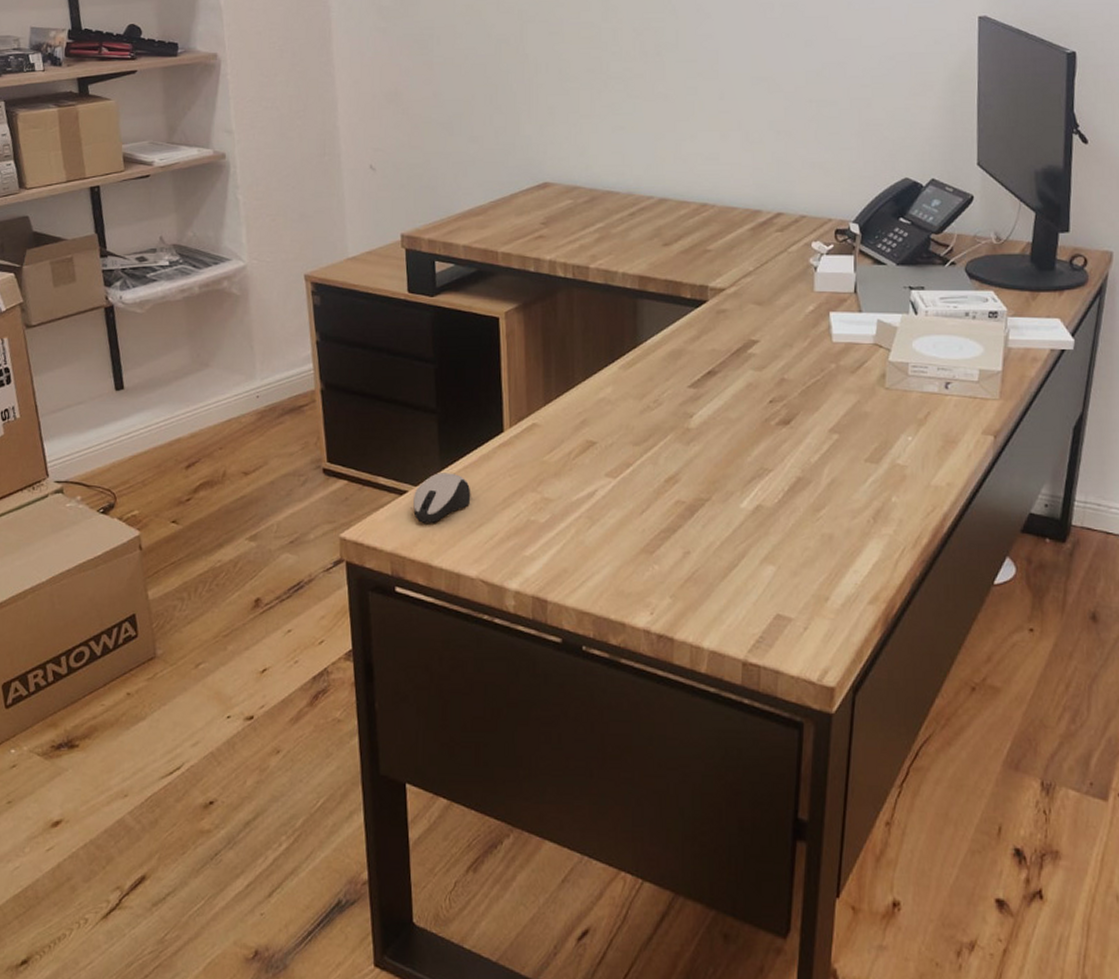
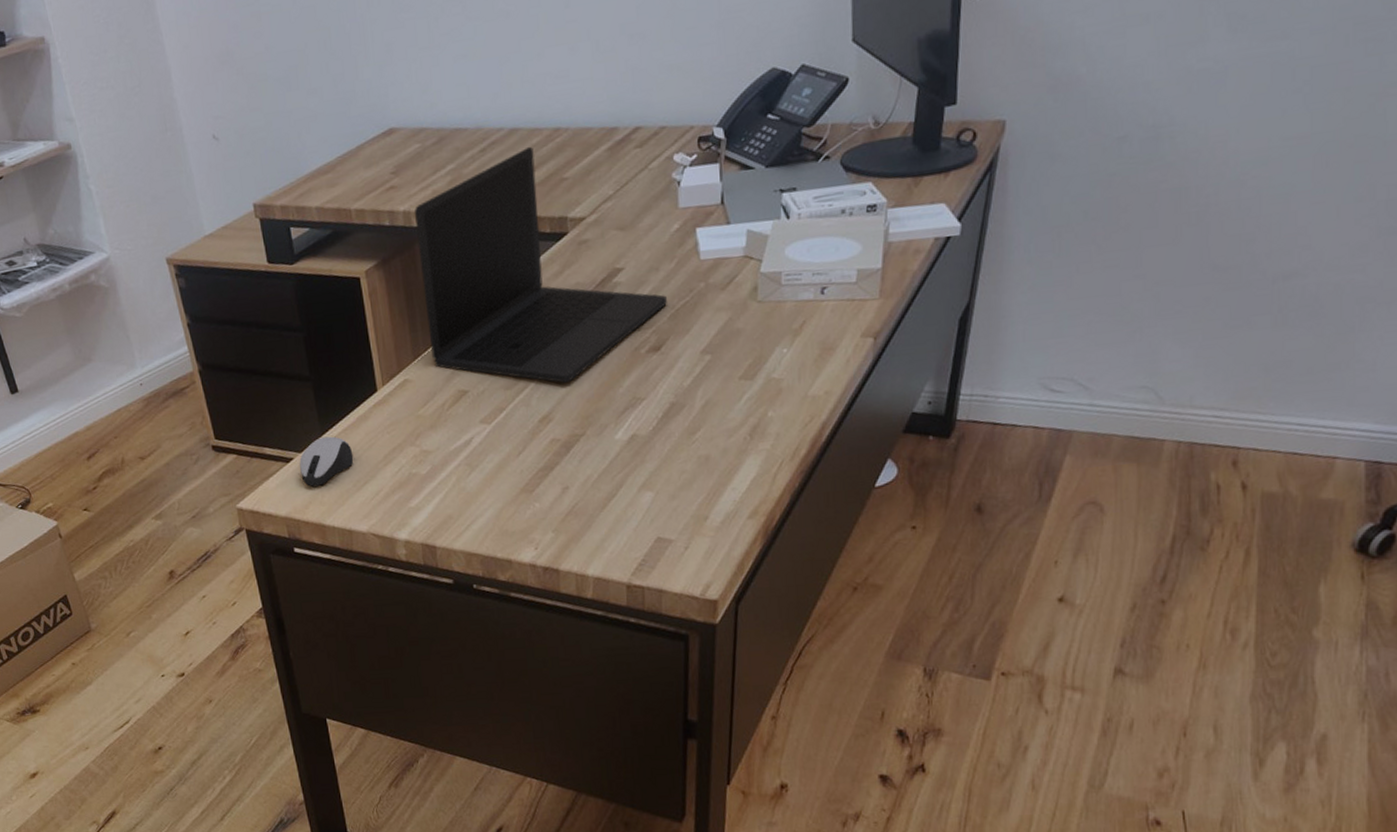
laptop: none [560,216,799,445] -> present [415,146,667,383]

